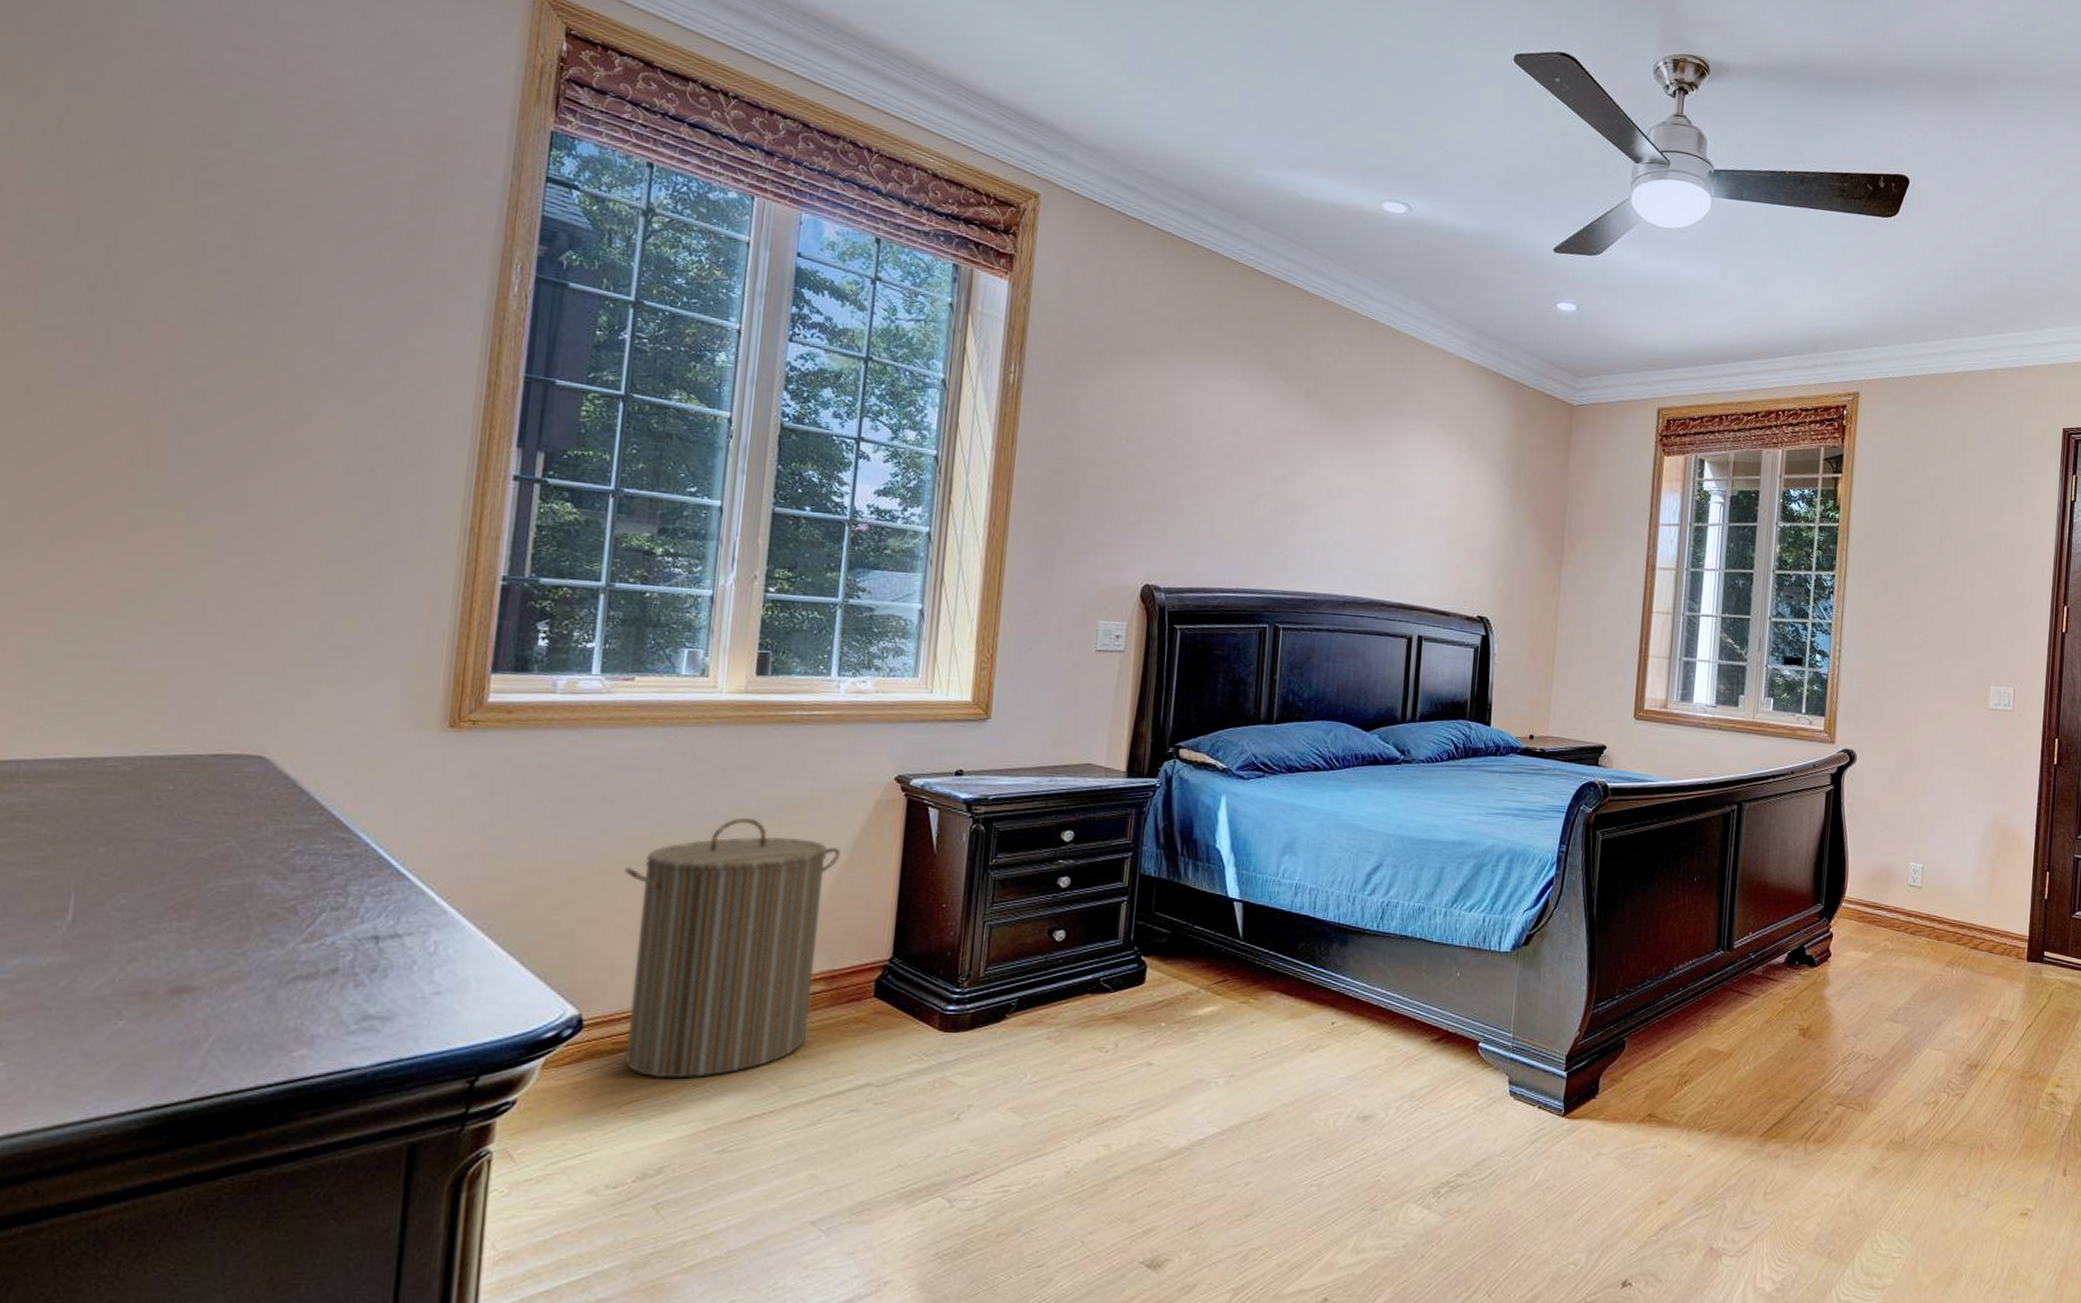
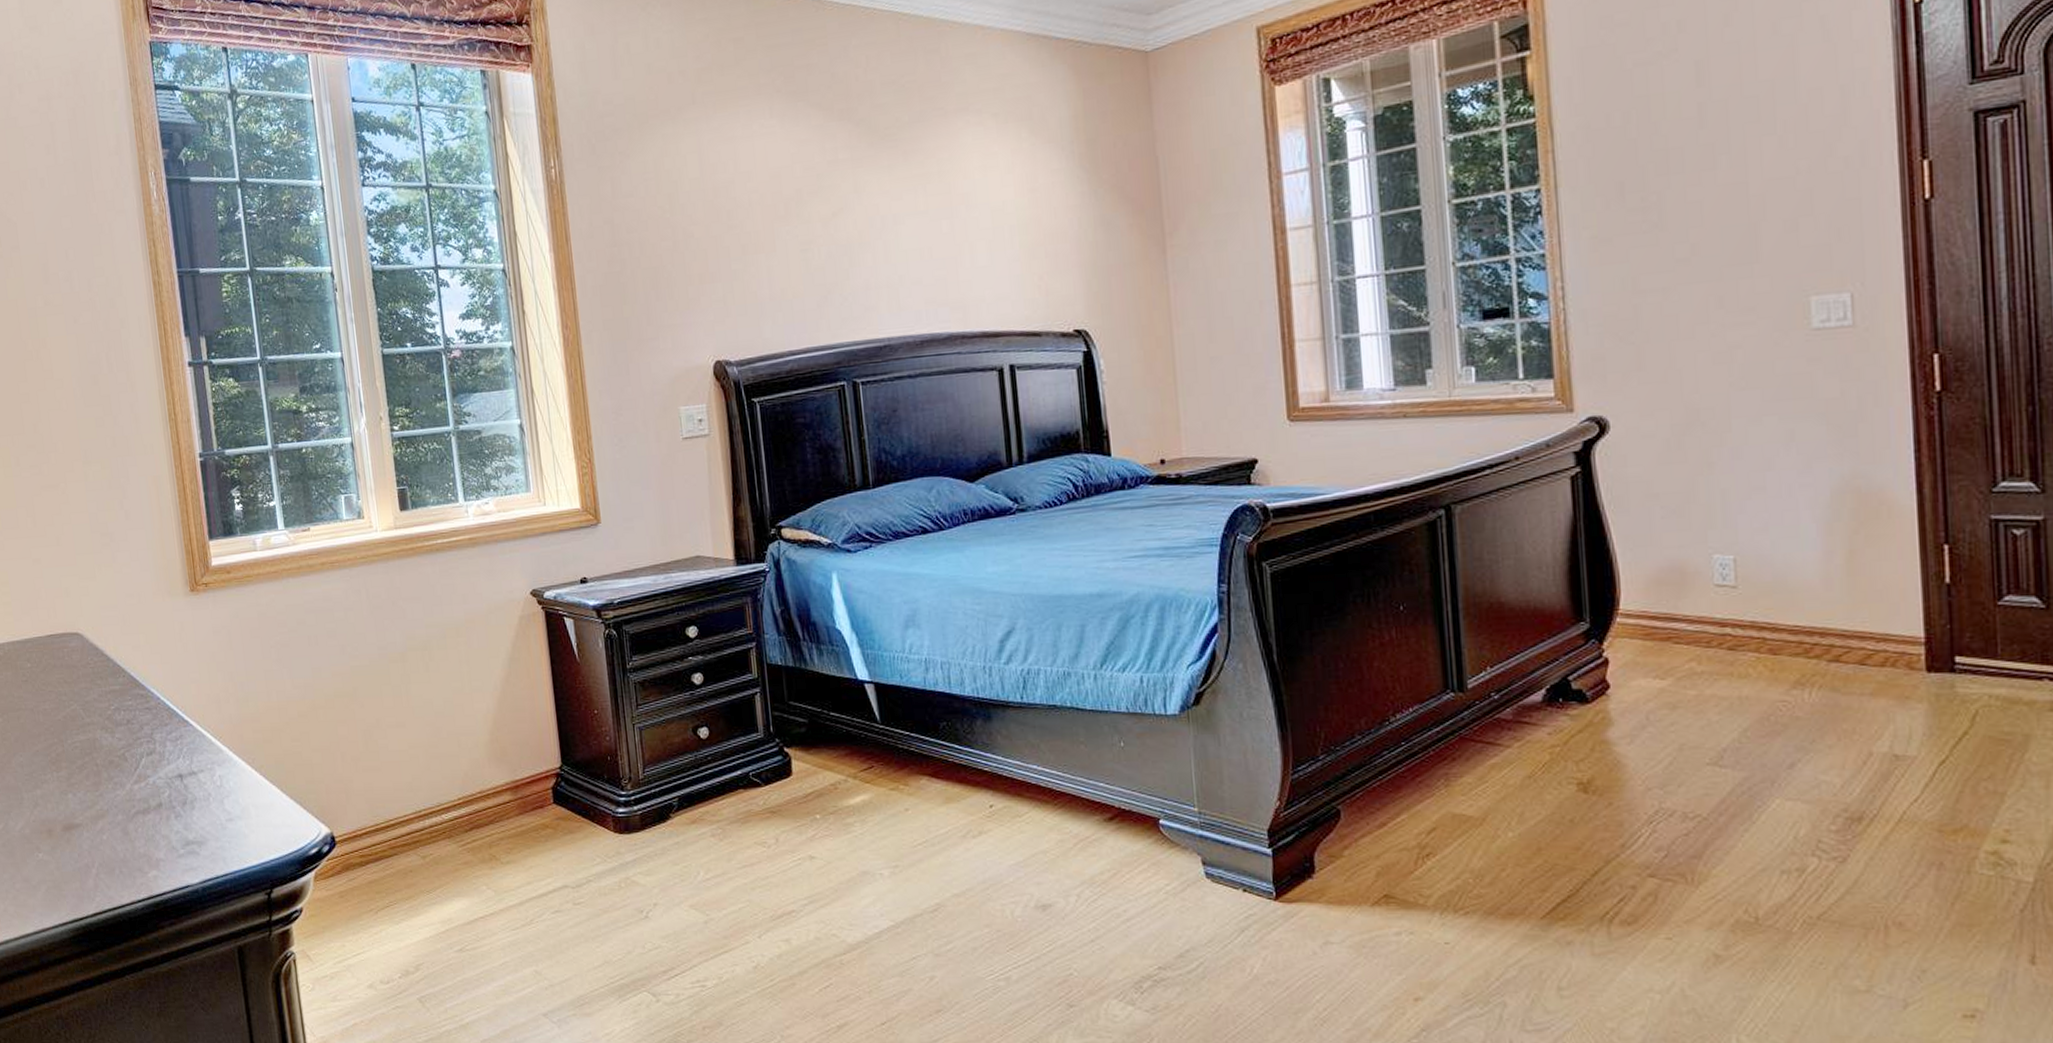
laundry hamper: present [623,817,841,1079] -> none [337,644,507,886]

